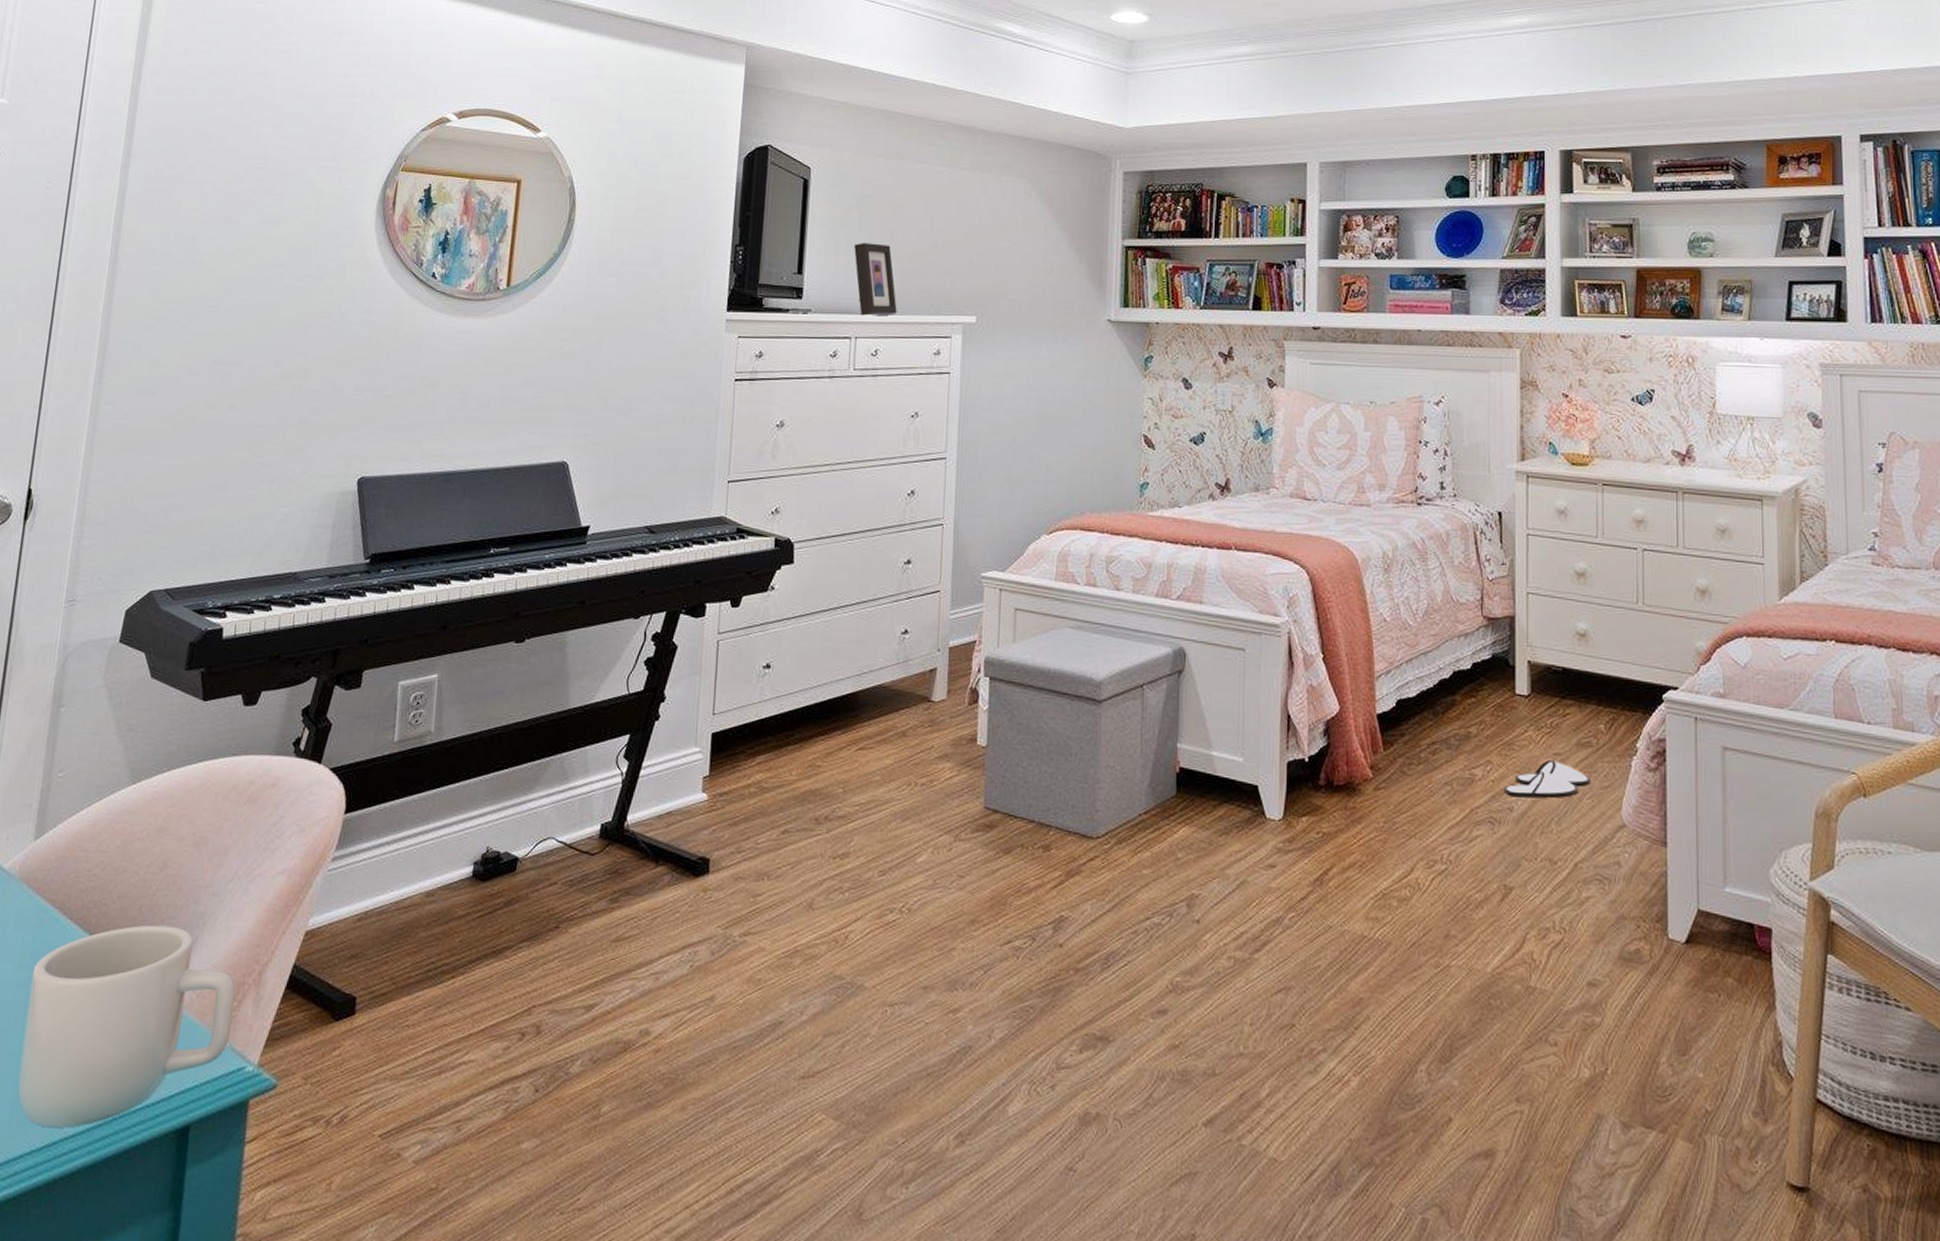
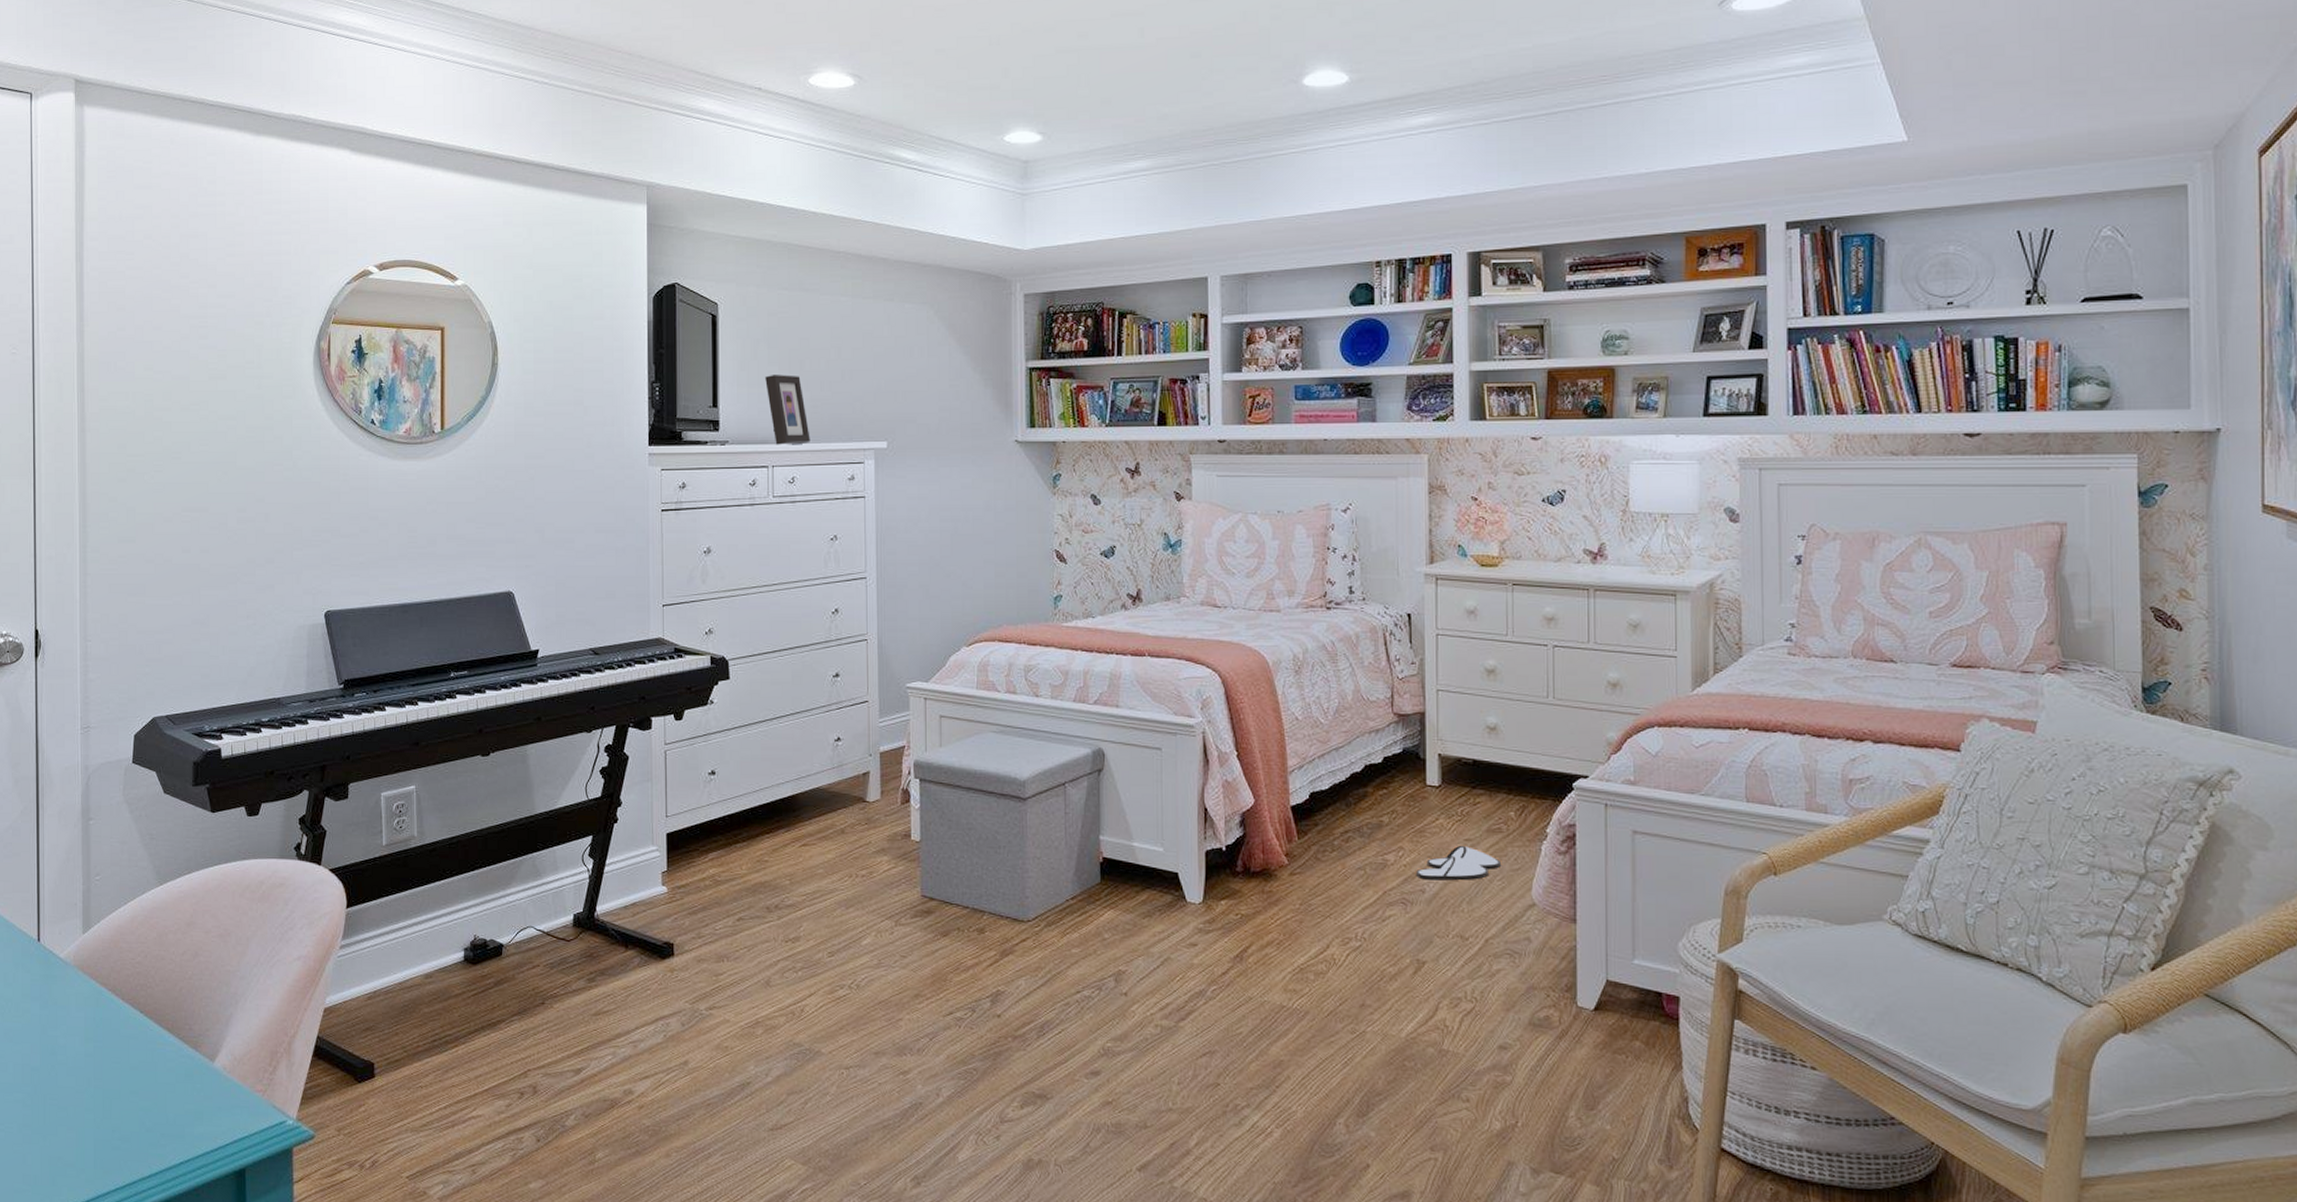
mug: present [17,924,235,1128] -> none [97,1003,271,1171]

